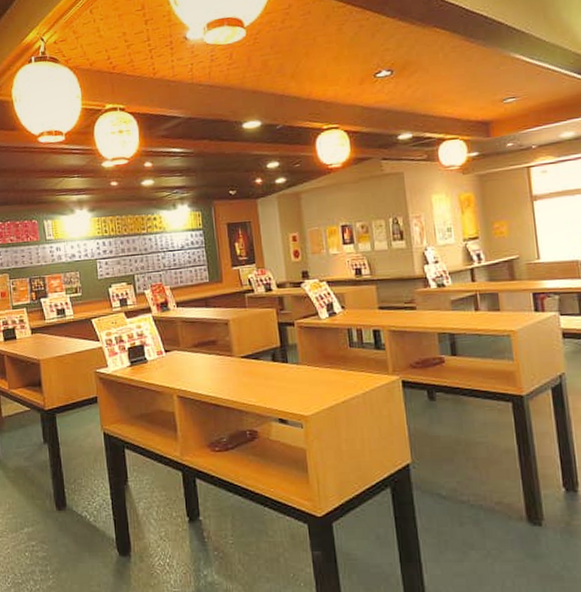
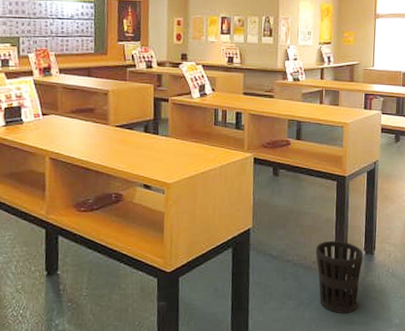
wastebasket: none [496,475,564,568] -> present [315,240,364,314]

